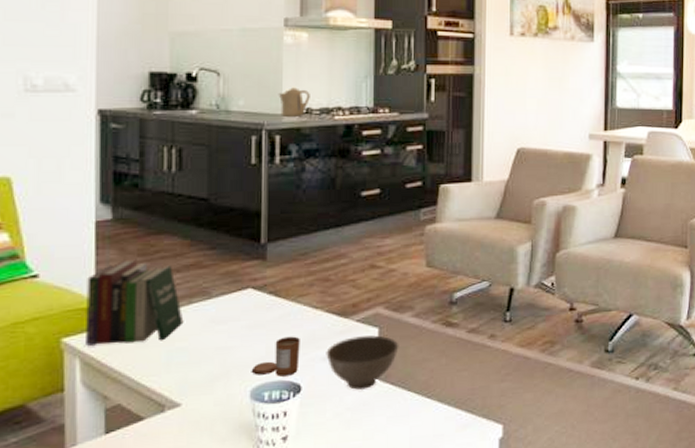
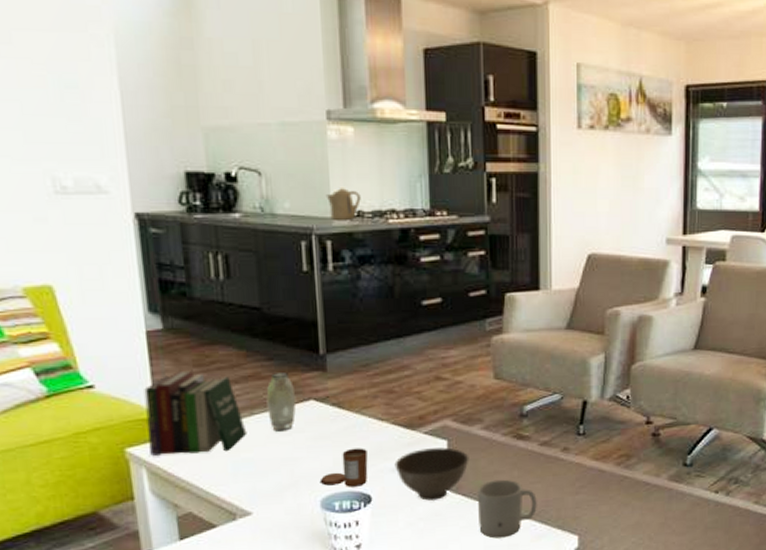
vase: none [205,261,235,320] -> present [266,373,297,432]
mug: none [405,367,463,429] -> present [478,479,537,539]

